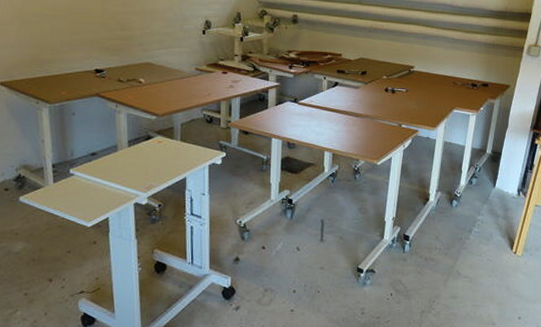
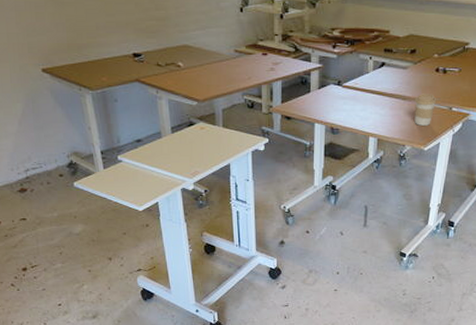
coffee cup: none [367,111,387,141] -> present [414,94,437,126]

